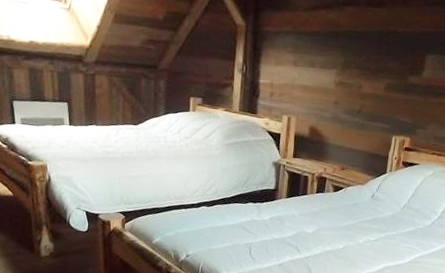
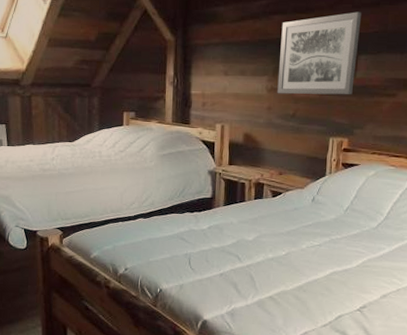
wall art: none [345,9,433,94] -> present [277,11,362,95]

